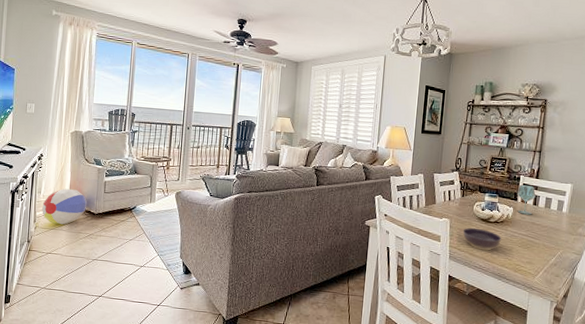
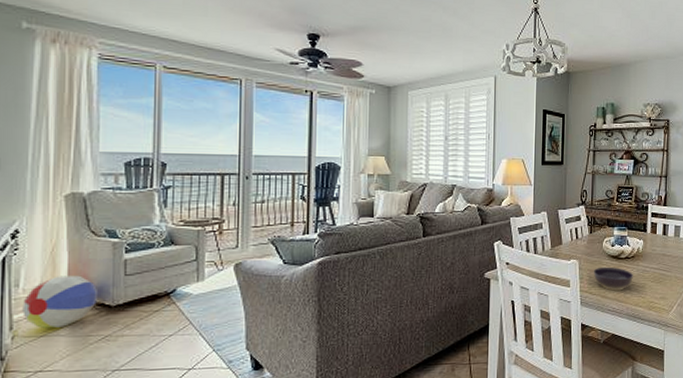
wine glass: present [517,184,536,215] -> none [646,214,665,246]

